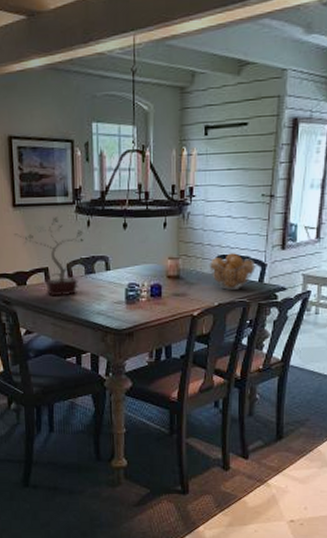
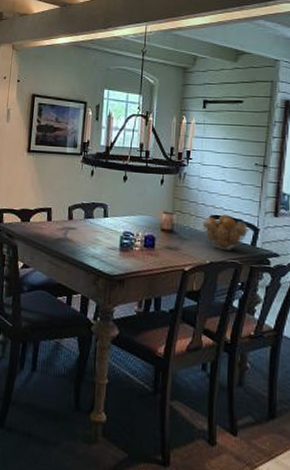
potted plant: present [13,217,85,297] -> none [24,164,88,237]

